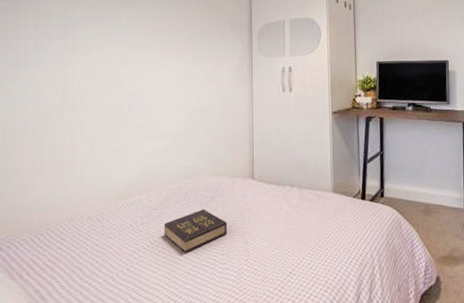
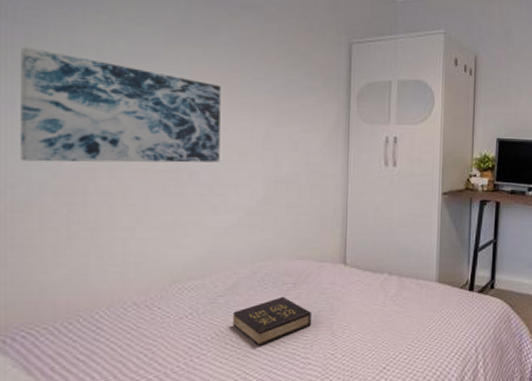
wall art: none [10,19,152,106] -> present [21,47,221,163]

